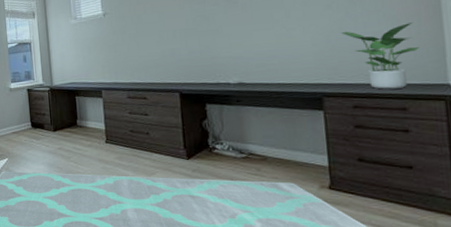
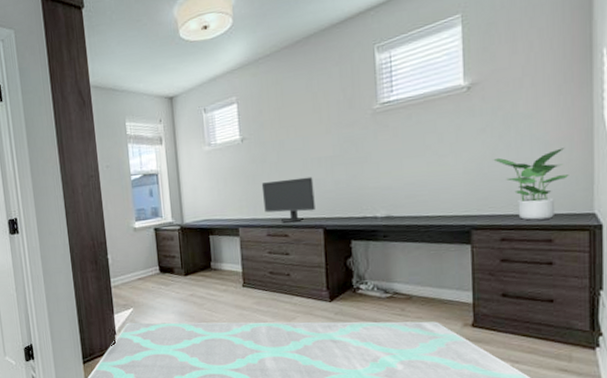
computer monitor: none [122,46,172,88] -> present [261,176,315,224]

